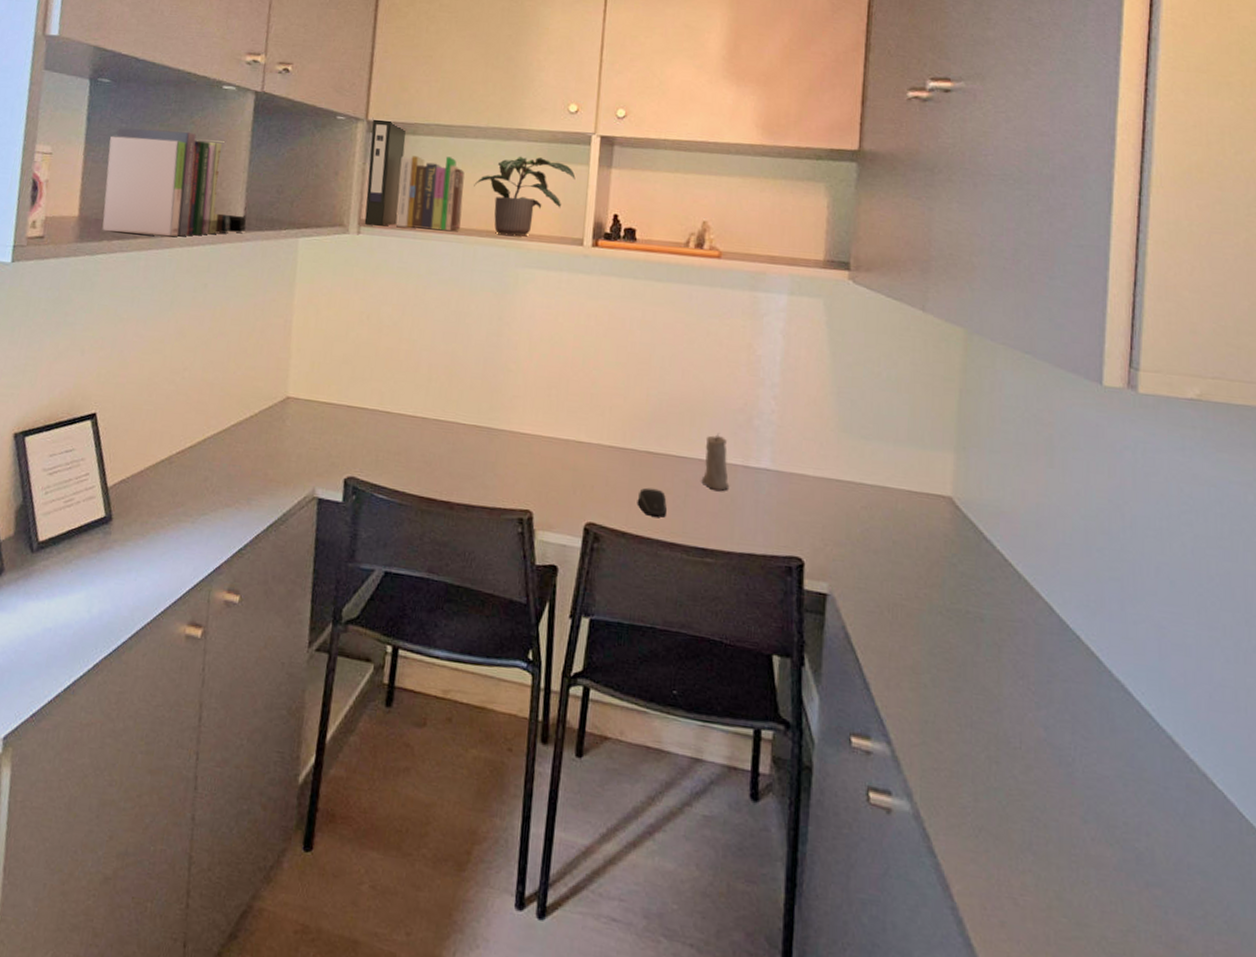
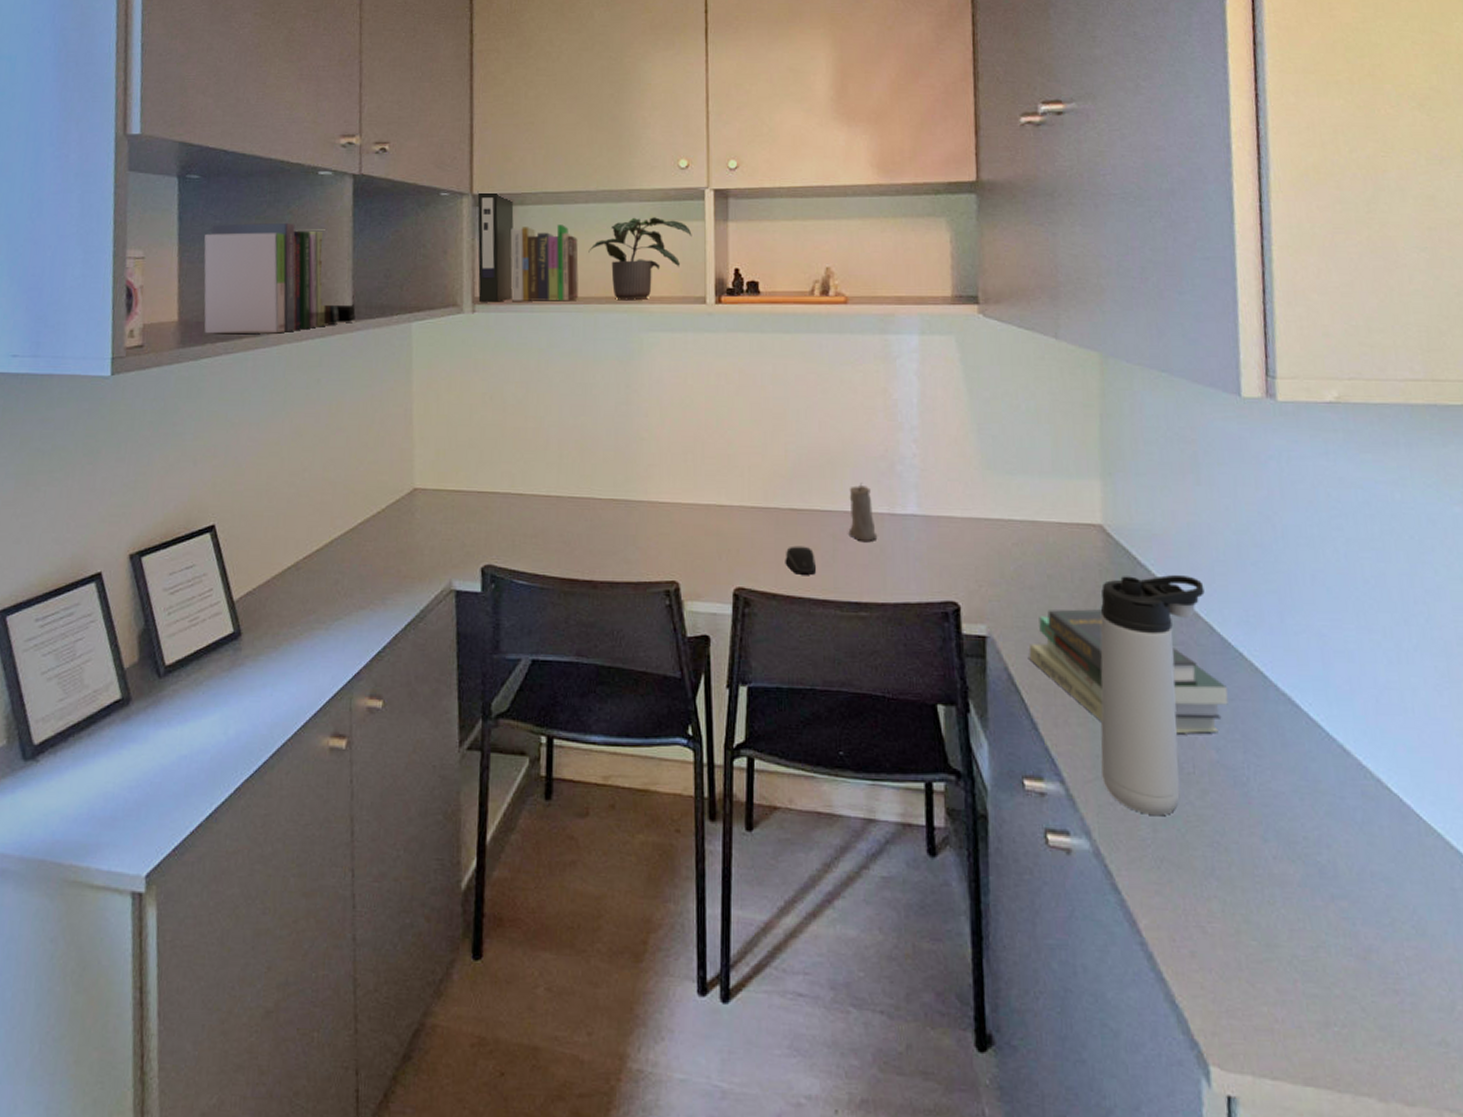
books: none [867,574,1061,711] -> present [1029,609,1228,733]
thermos bottle: none [929,549,1047,786] -> present [1100,574,1205,815]

